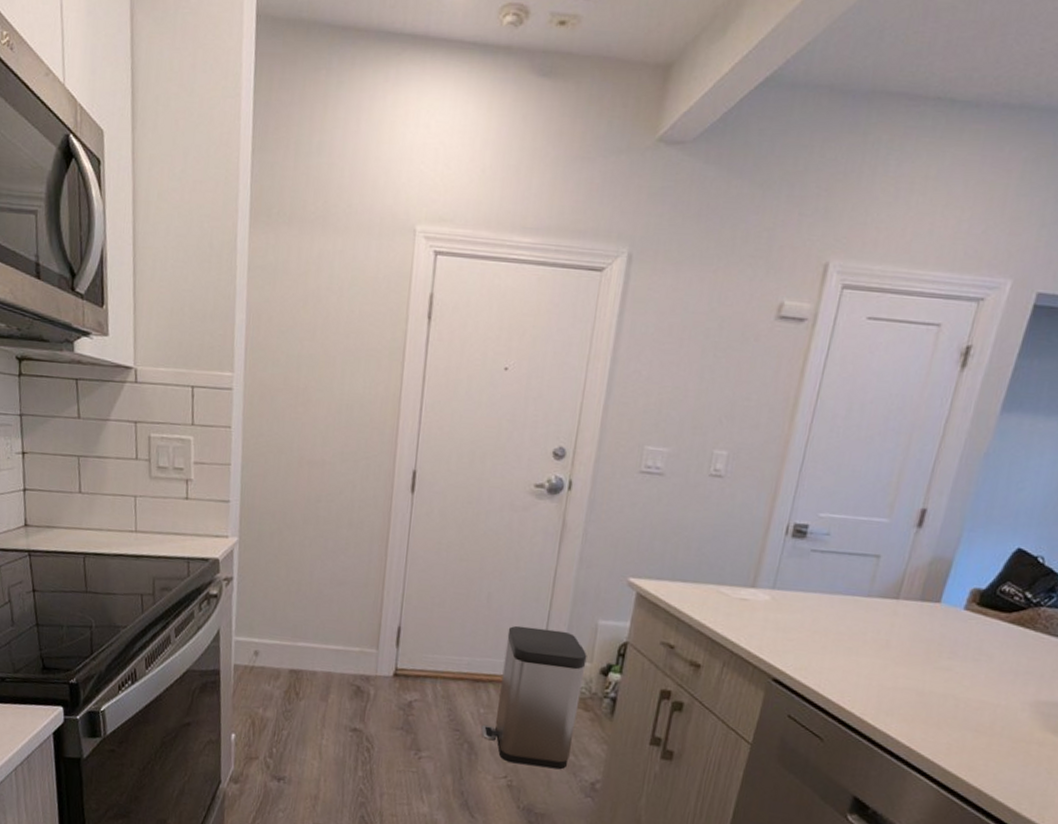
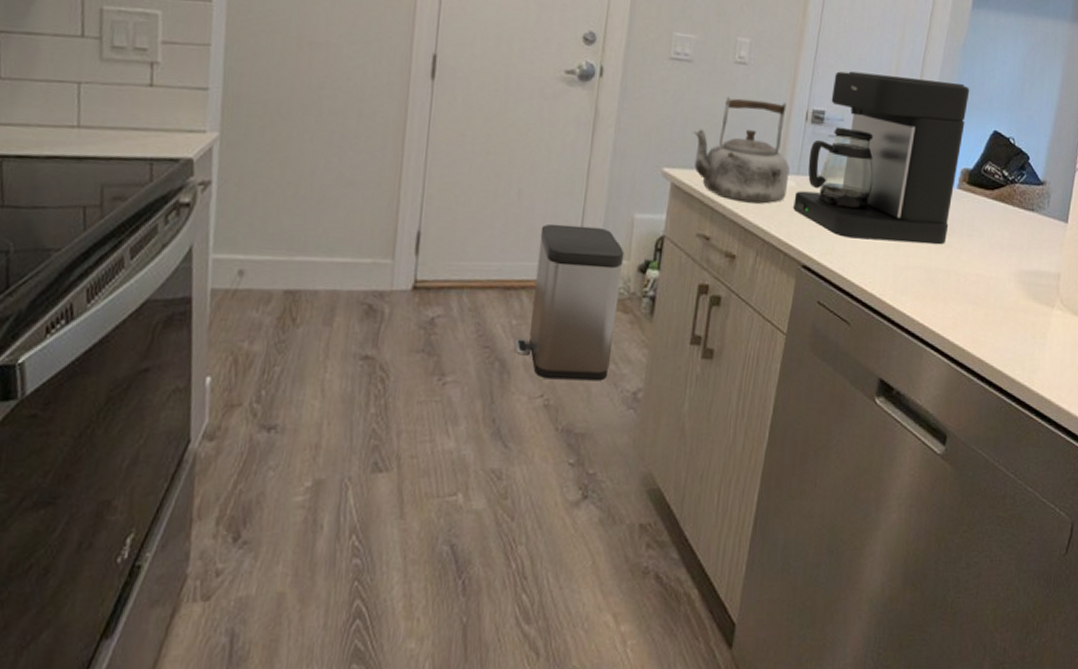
kettle: none [660,510,765,617] -> present [692,97,790,204]
coffee maker: none [766,483,990,667] -> present [793,71,970,244]

